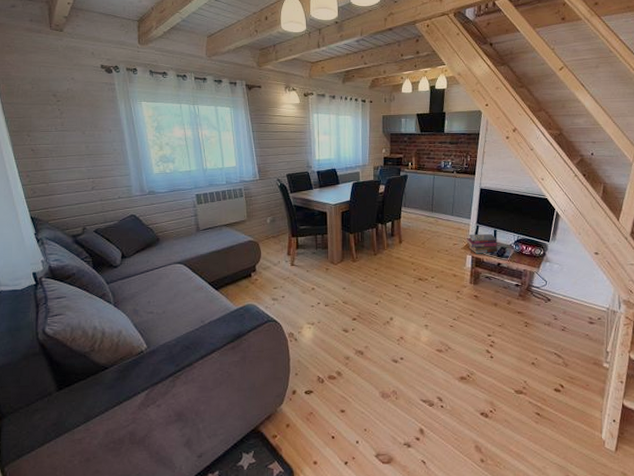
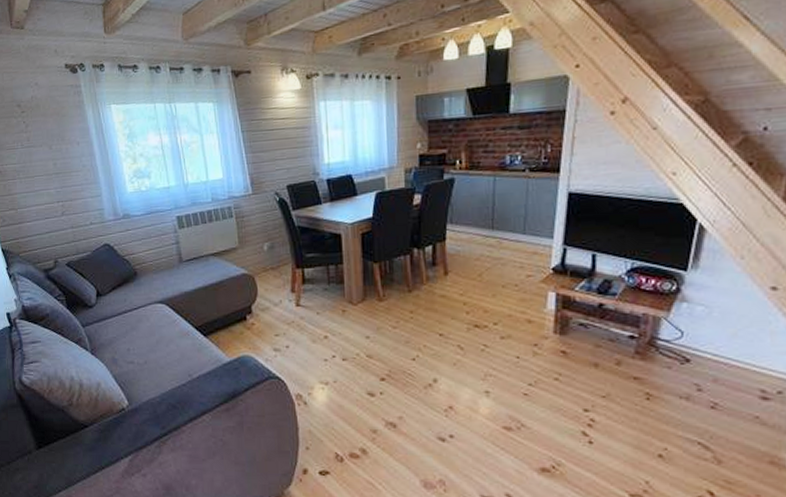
books: present [466,233,498,254] -> none [547,259,599,291]

